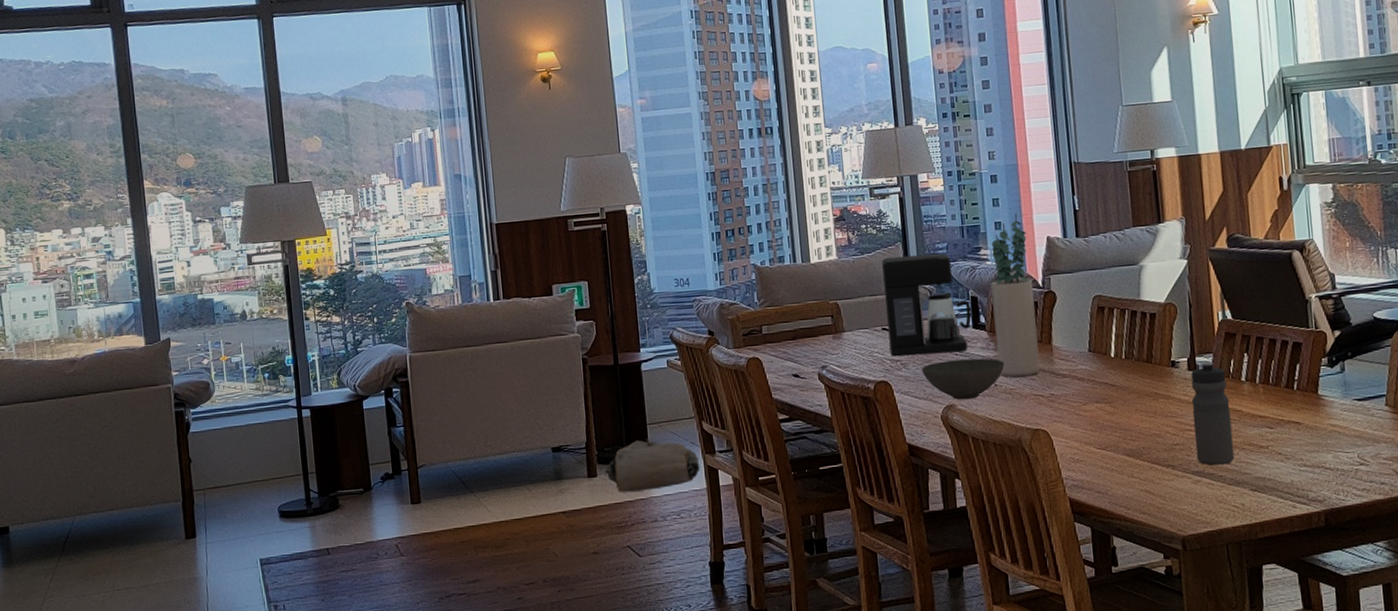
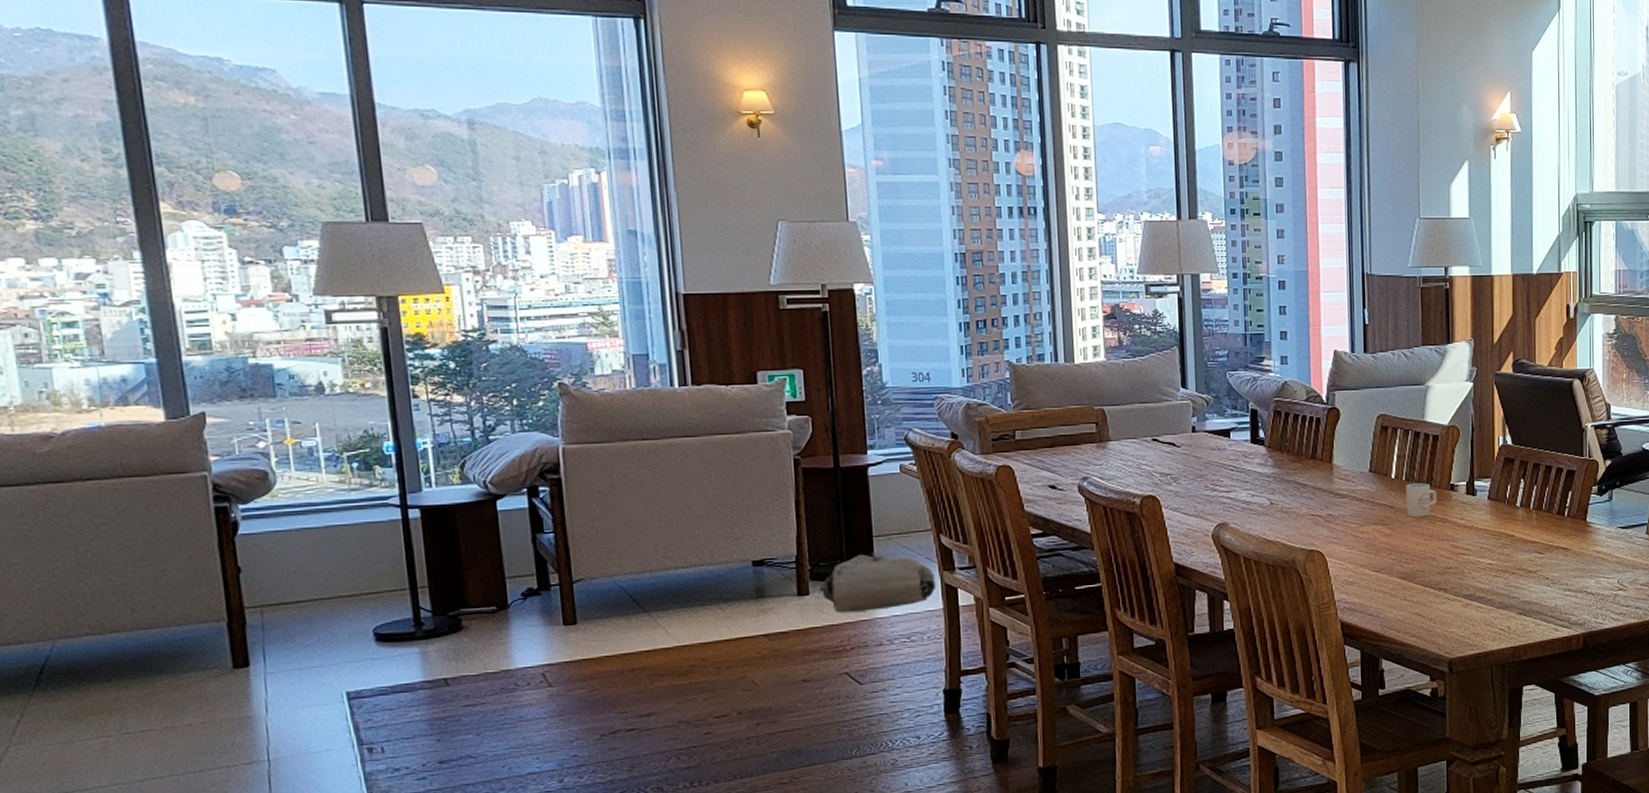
coffee maker: present [882,253,972,357] -> none [1156,361,1250,470]
bowl: present [921,358,1005,400] -> none [1192,475,1283,518]
vase: present [991,214,1040,378] -> none [1272,324,1319,496]
mug: none [1125,360,1159,395] -> present [1405,482,1438,518]
water bottle: present [1191,361,1235,465] -> none [1467,486,1505,589]

